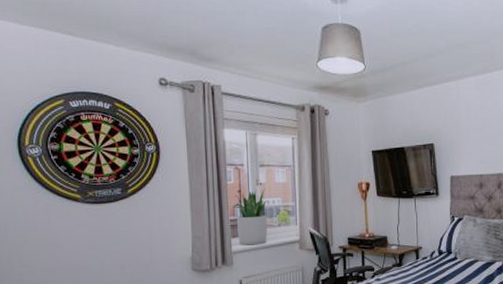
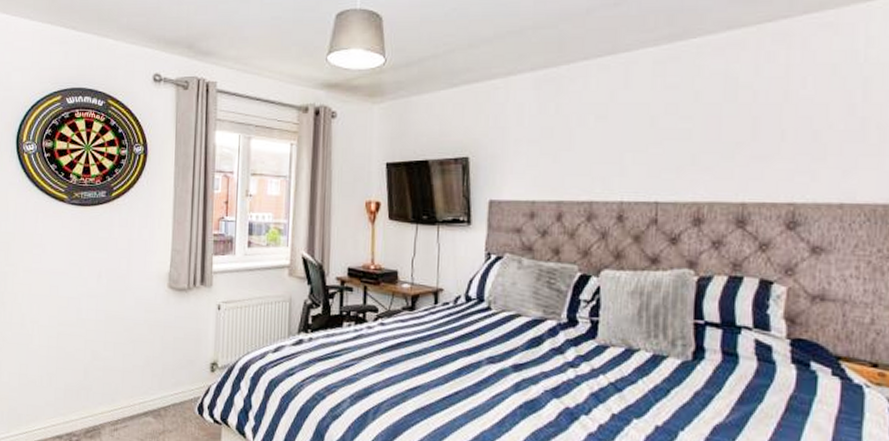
planter: present [236,188,268,247] -> none [220,201,256,267]

